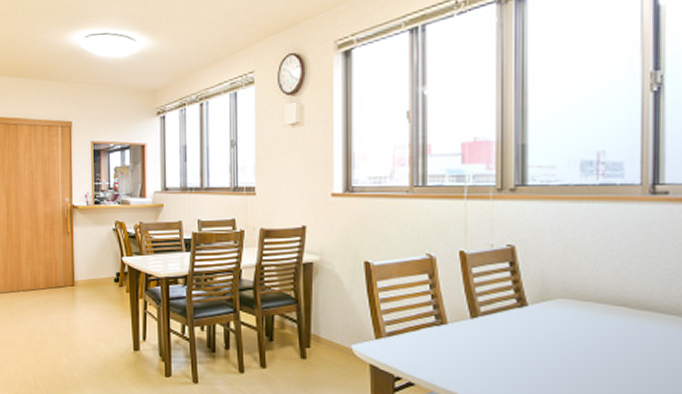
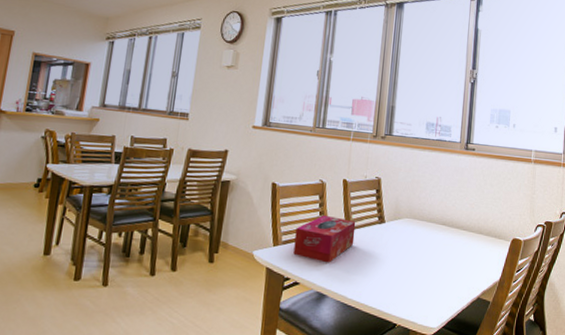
tissue box: none [402,298,484,360] -> present [293,214,356,263]

